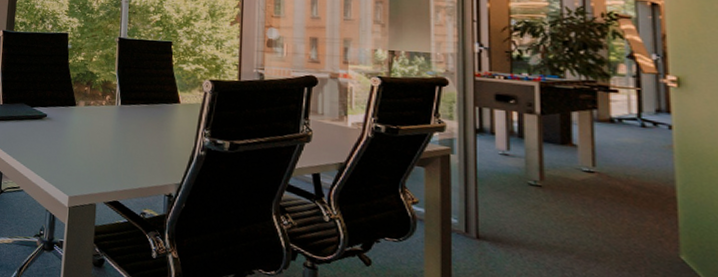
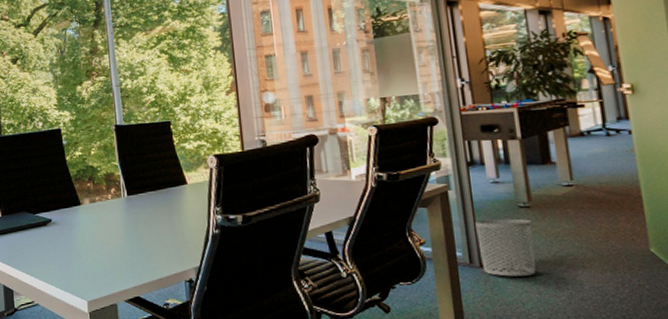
waste bin: none [477,190,542,258] -> present [475,218,536,277]

